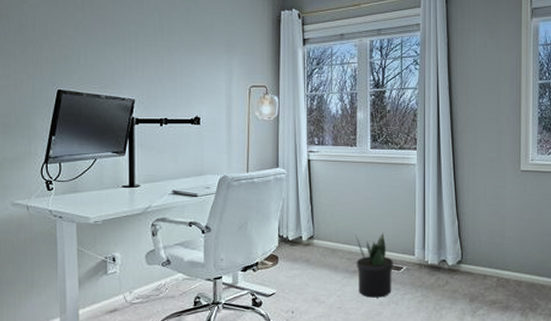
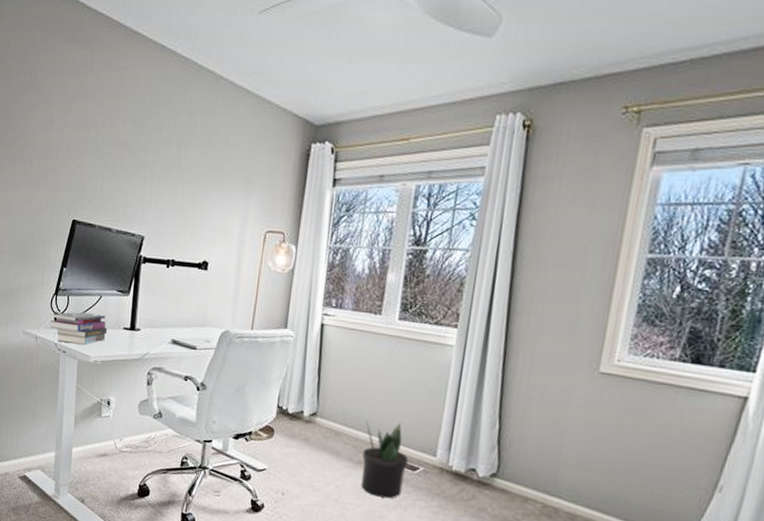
books: none [41,177,106,208] -> present [49,312,108,345]

